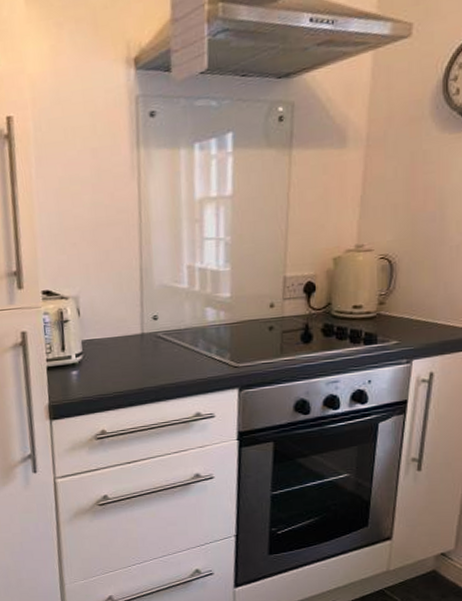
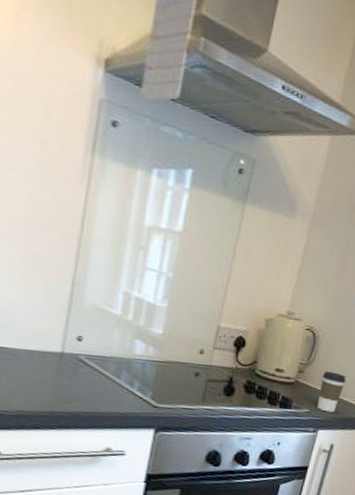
coffee cup: none [407,296,436,340] -> present [317,371,347,413]

